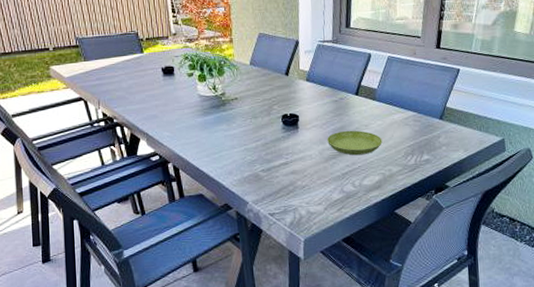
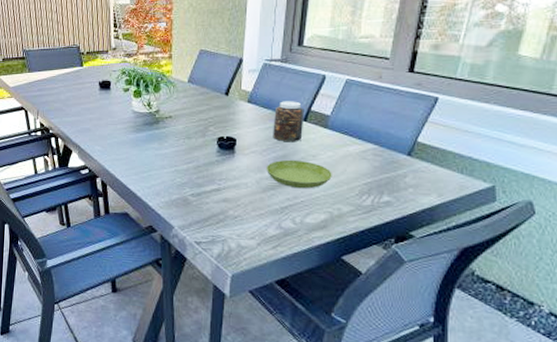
jar: none [330,78,356,114] -> present [273,101,305,141]

